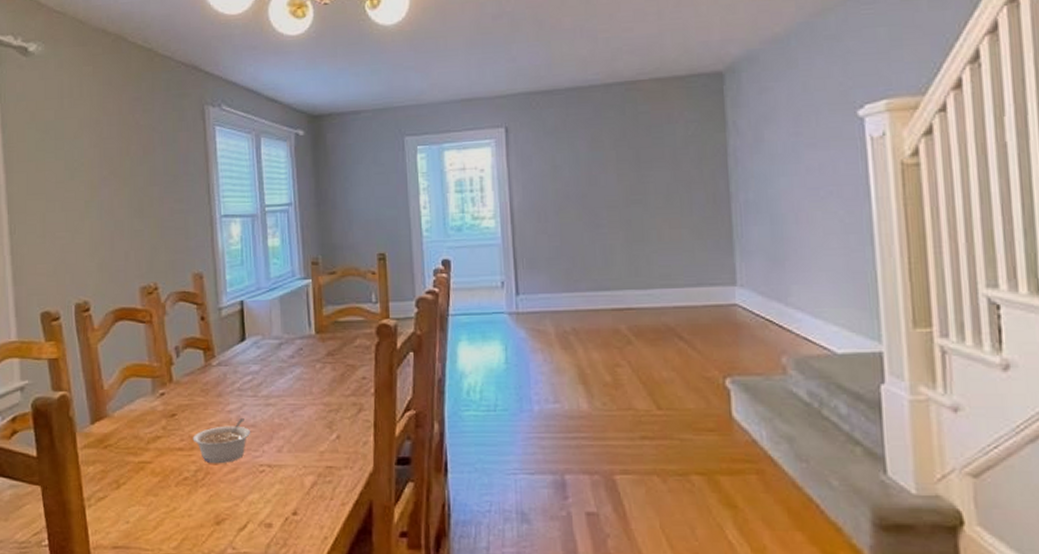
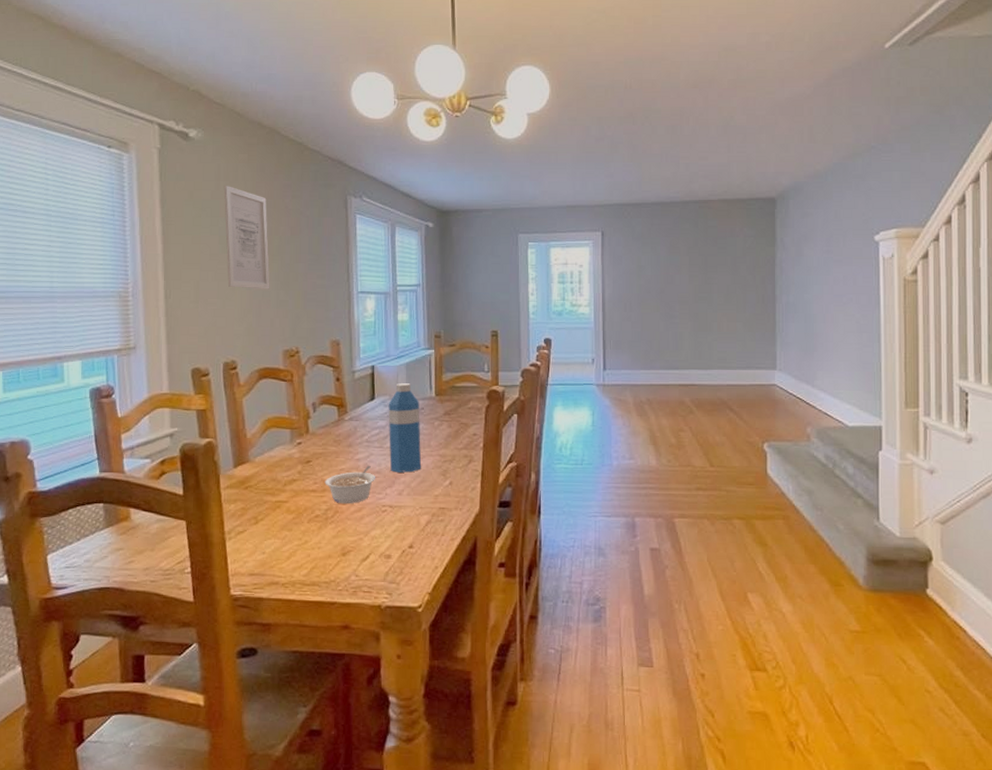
wall art: none [68,102,123,219] -> present [223,185,270,289]
water bottle: none [261,320,303,425] -> present [388,383,422,473]

